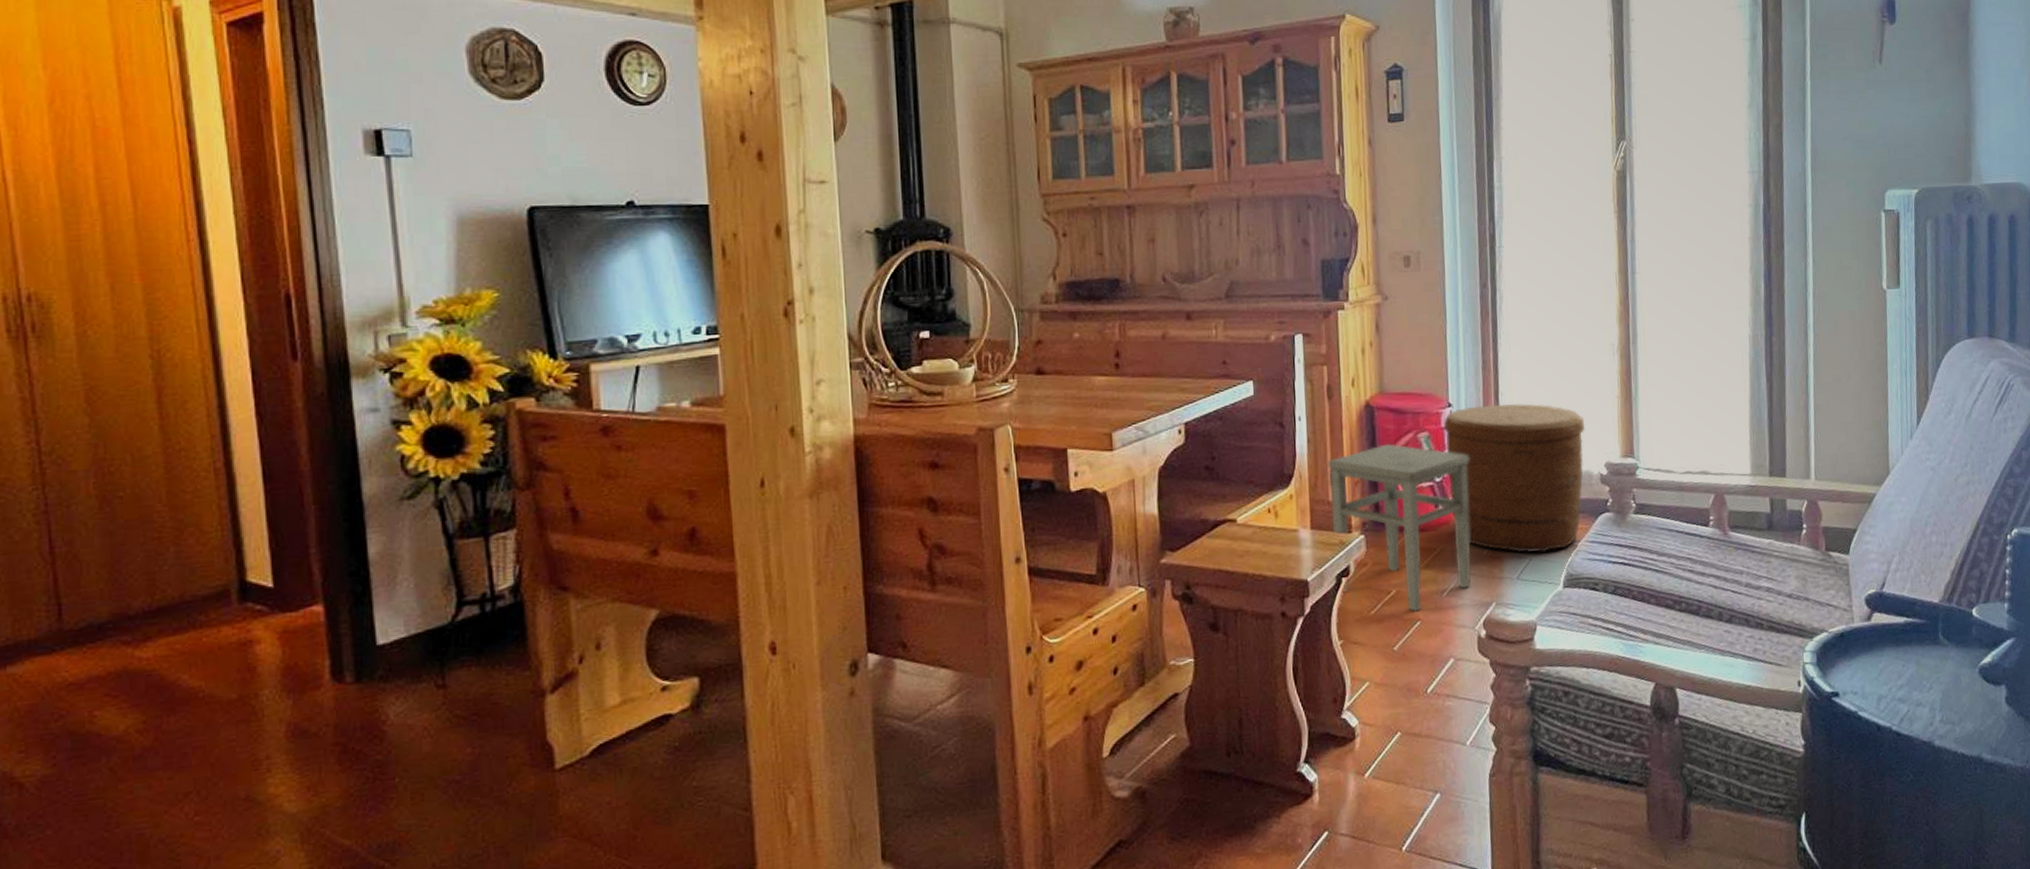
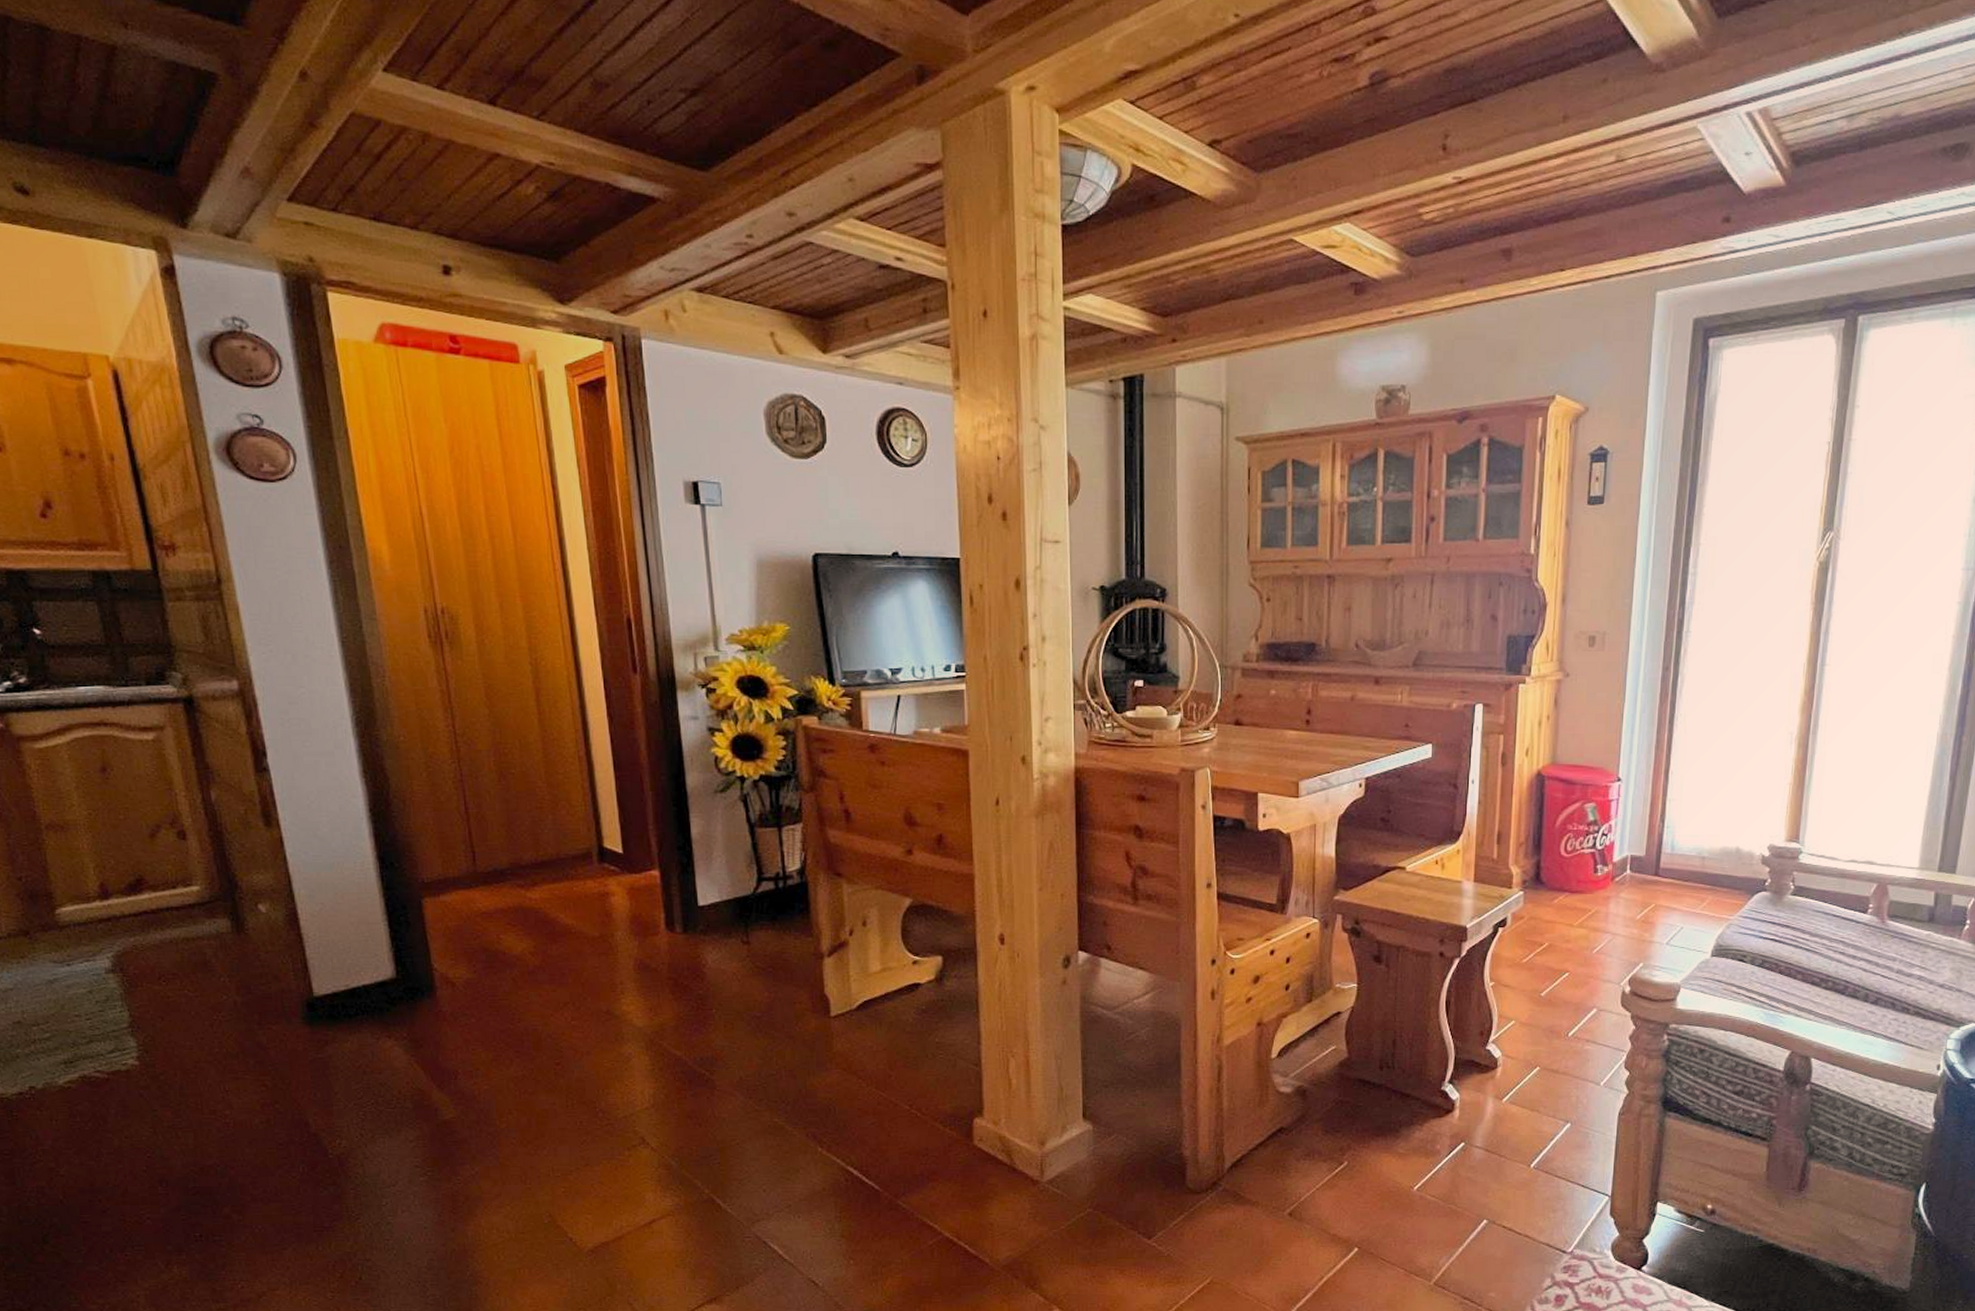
stool: present [1327,443,1472,612] -> none [1494,811,1633,964]
basket: present [1443,403,1586,554] -> none [1610,782,1753,924]

